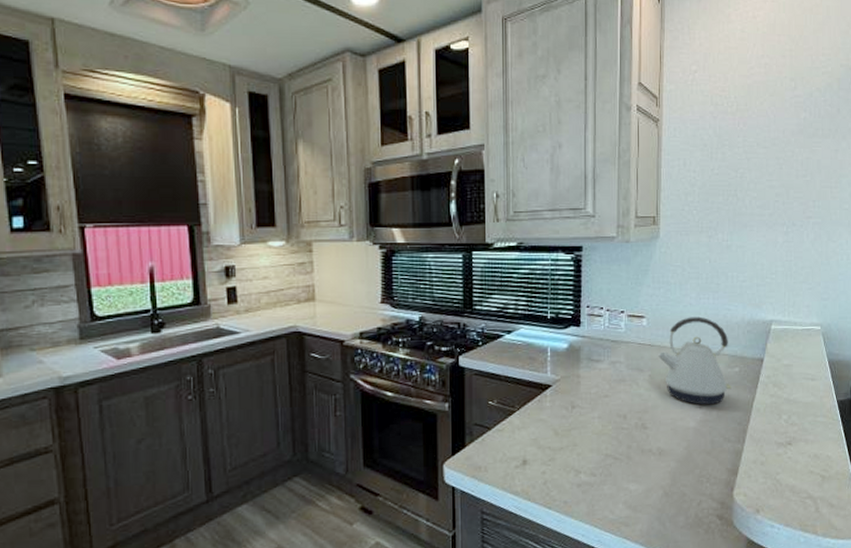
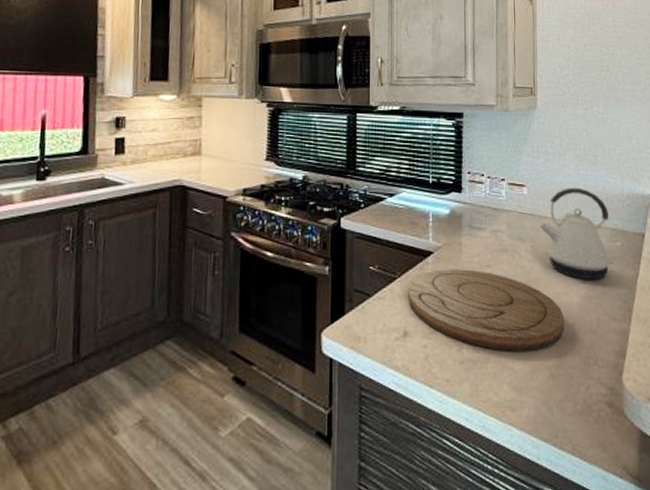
cutting board: none [527,400,679,474] -> present [408,269,564,351]

